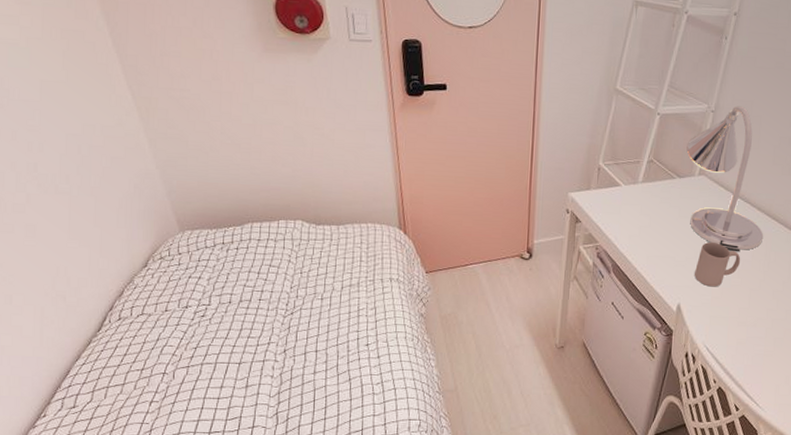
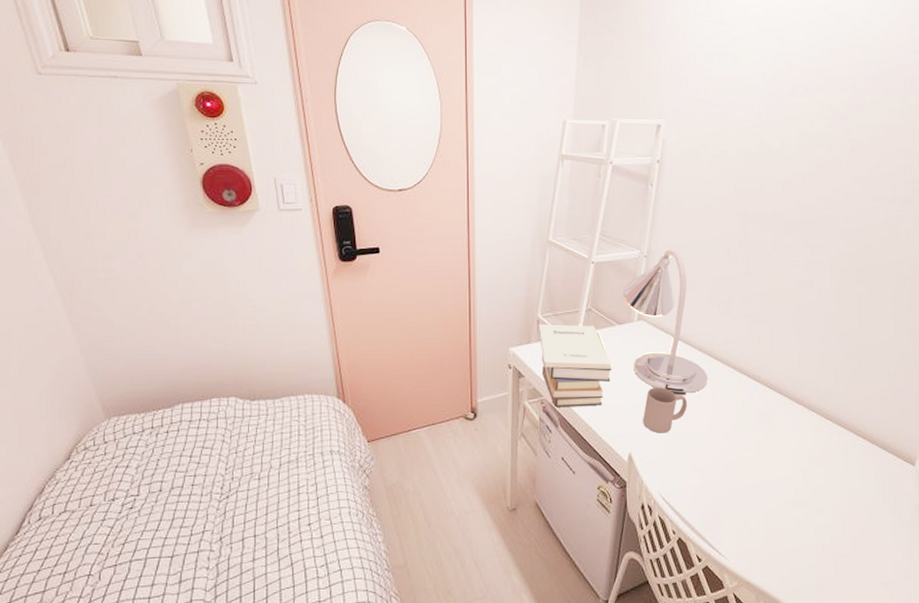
books: none [598,172,669,255] -> present [538,324,612,408]

